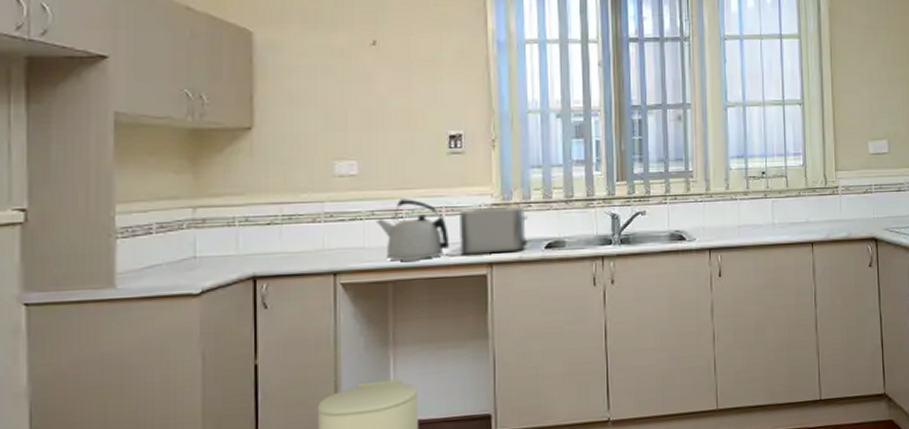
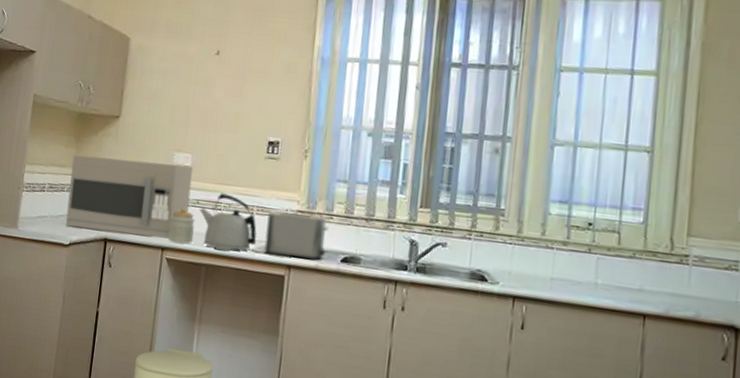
microwave: none [189,174,362,271] -> present [65,154,194,239]
jar: none [338,222,374,264] -> present [168,207,195,244]

